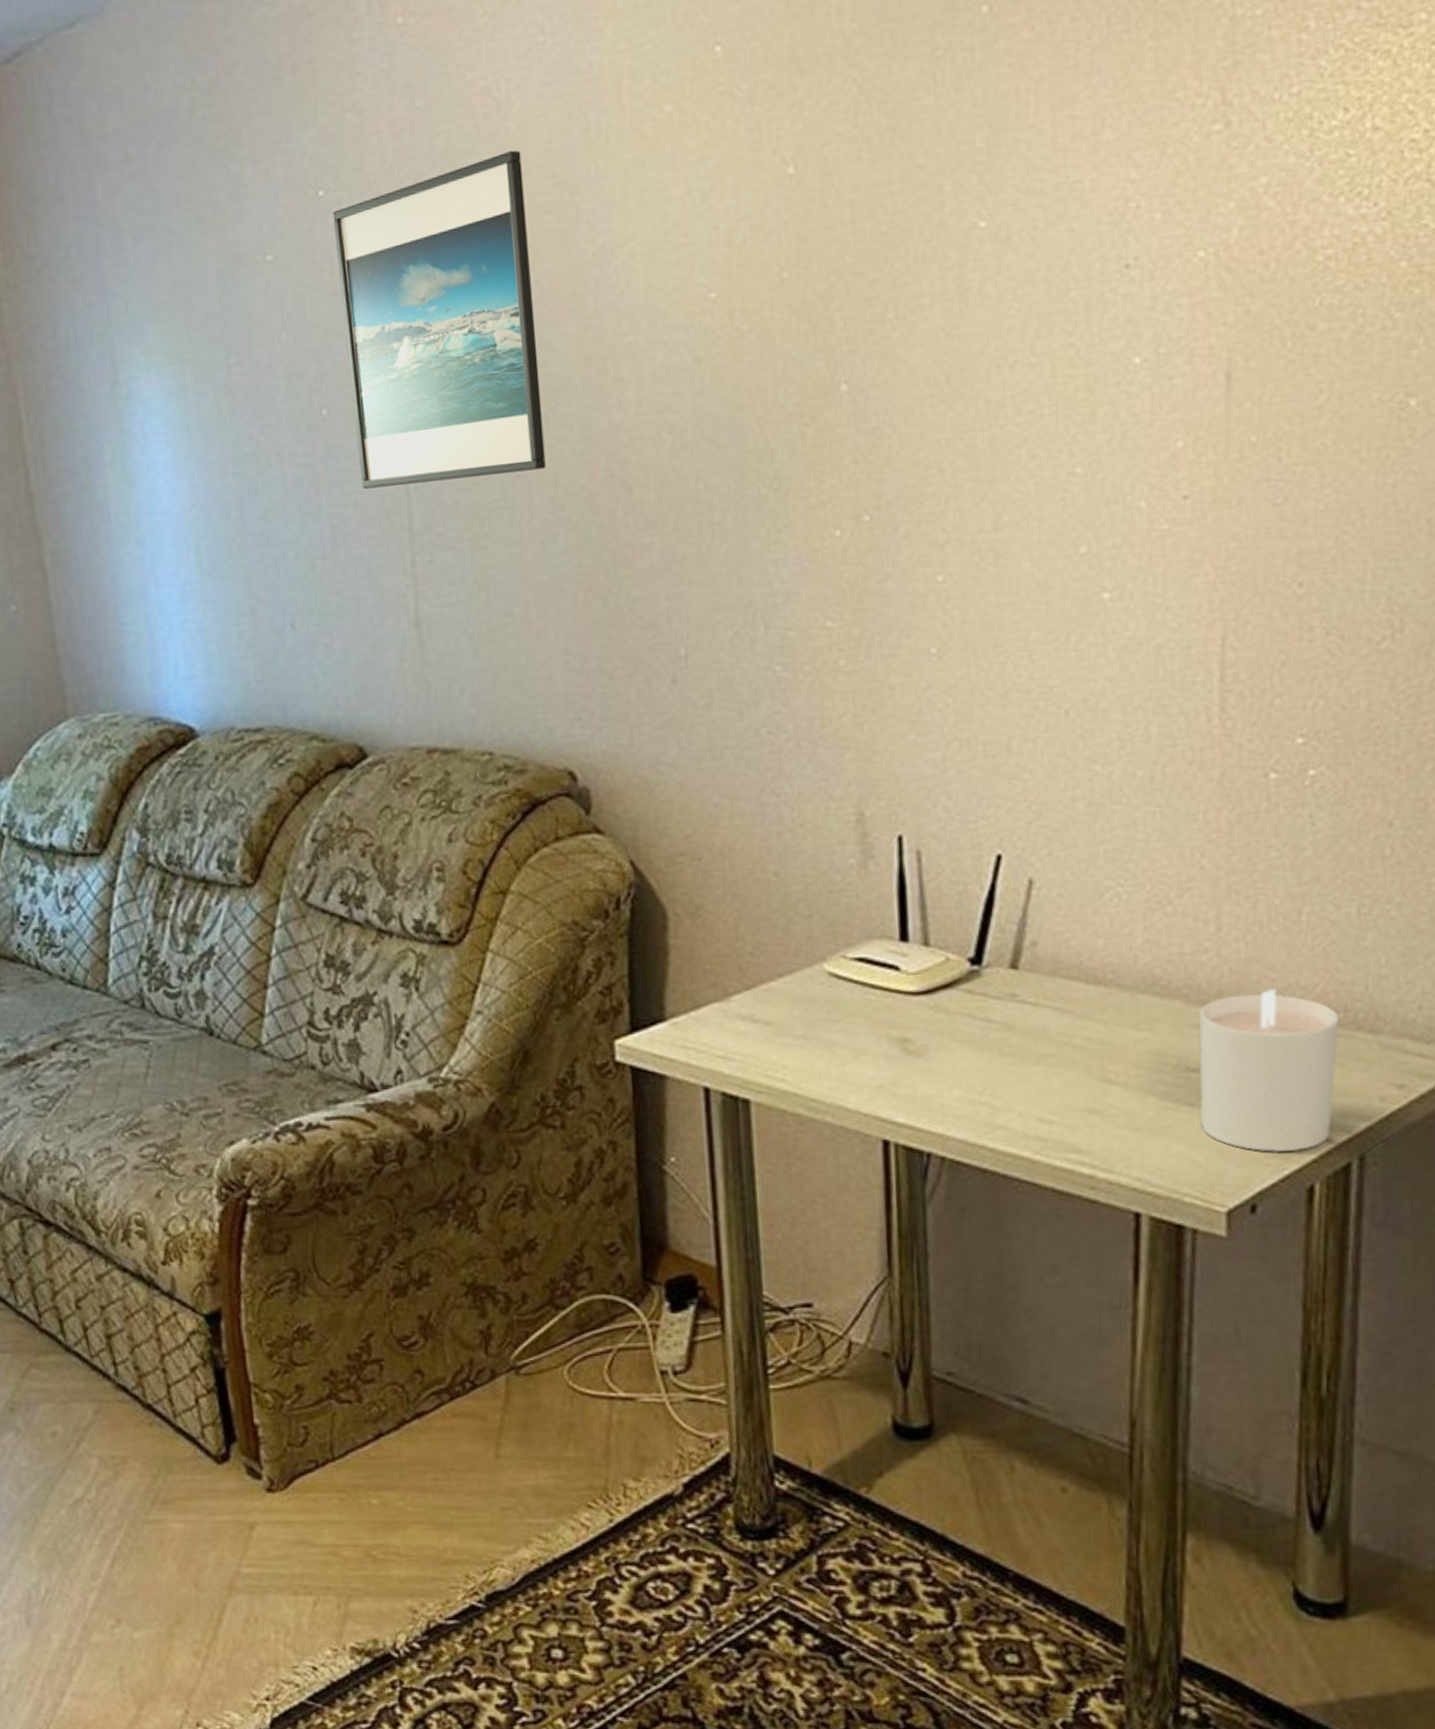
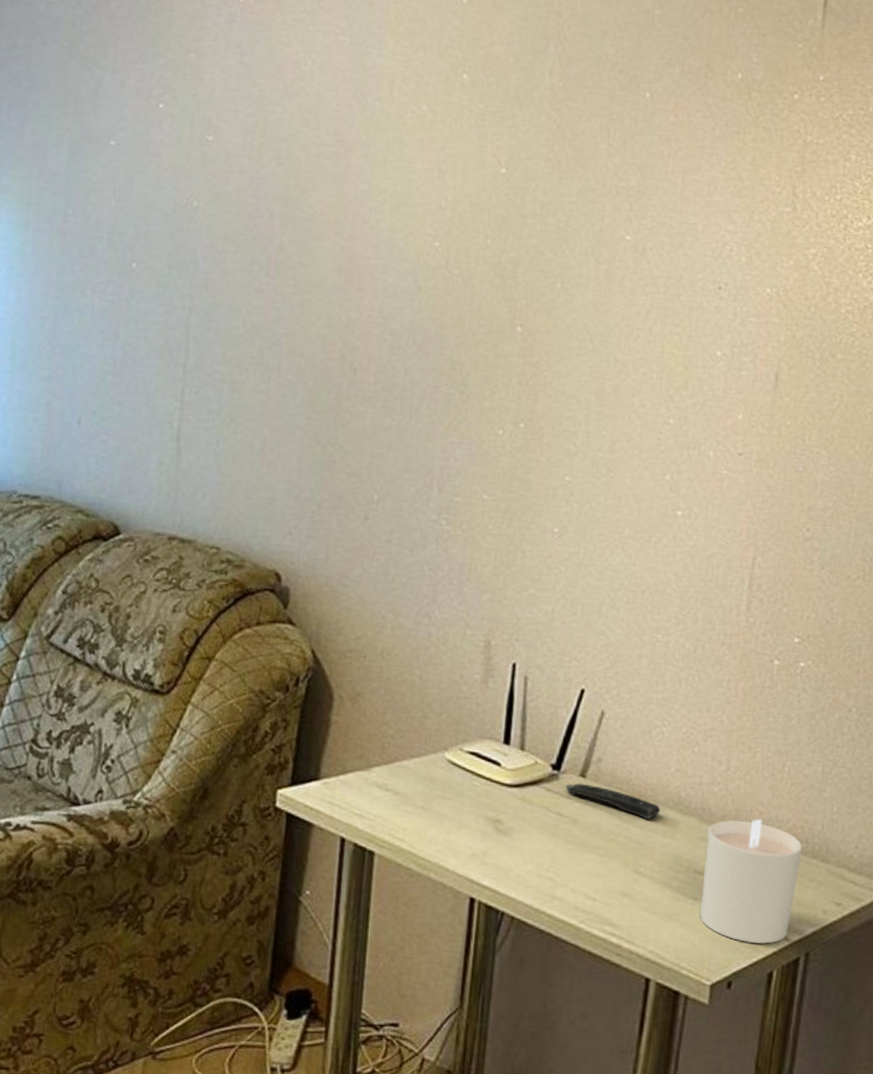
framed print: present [332,150,546,489] -> none [154,109,315,342]
remote control: none [992,976,1129,1012] -> present [566,783,661,820]

